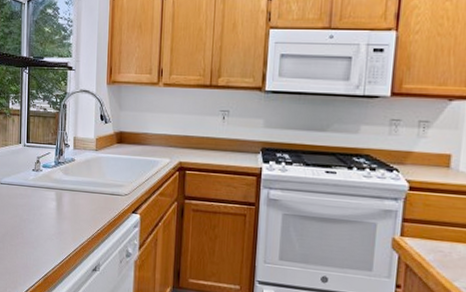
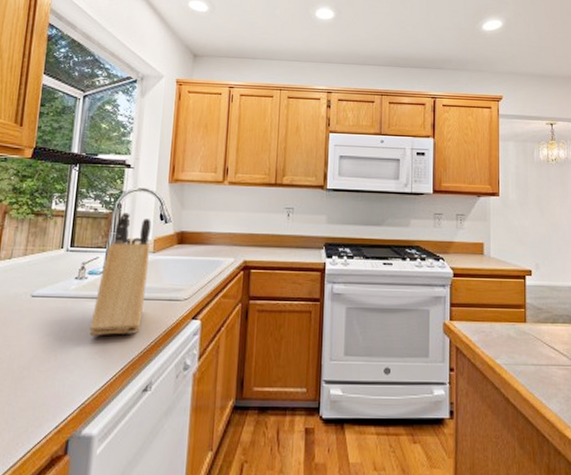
knife block: none [47,112,93,222] -> present [89,212,152,336]

